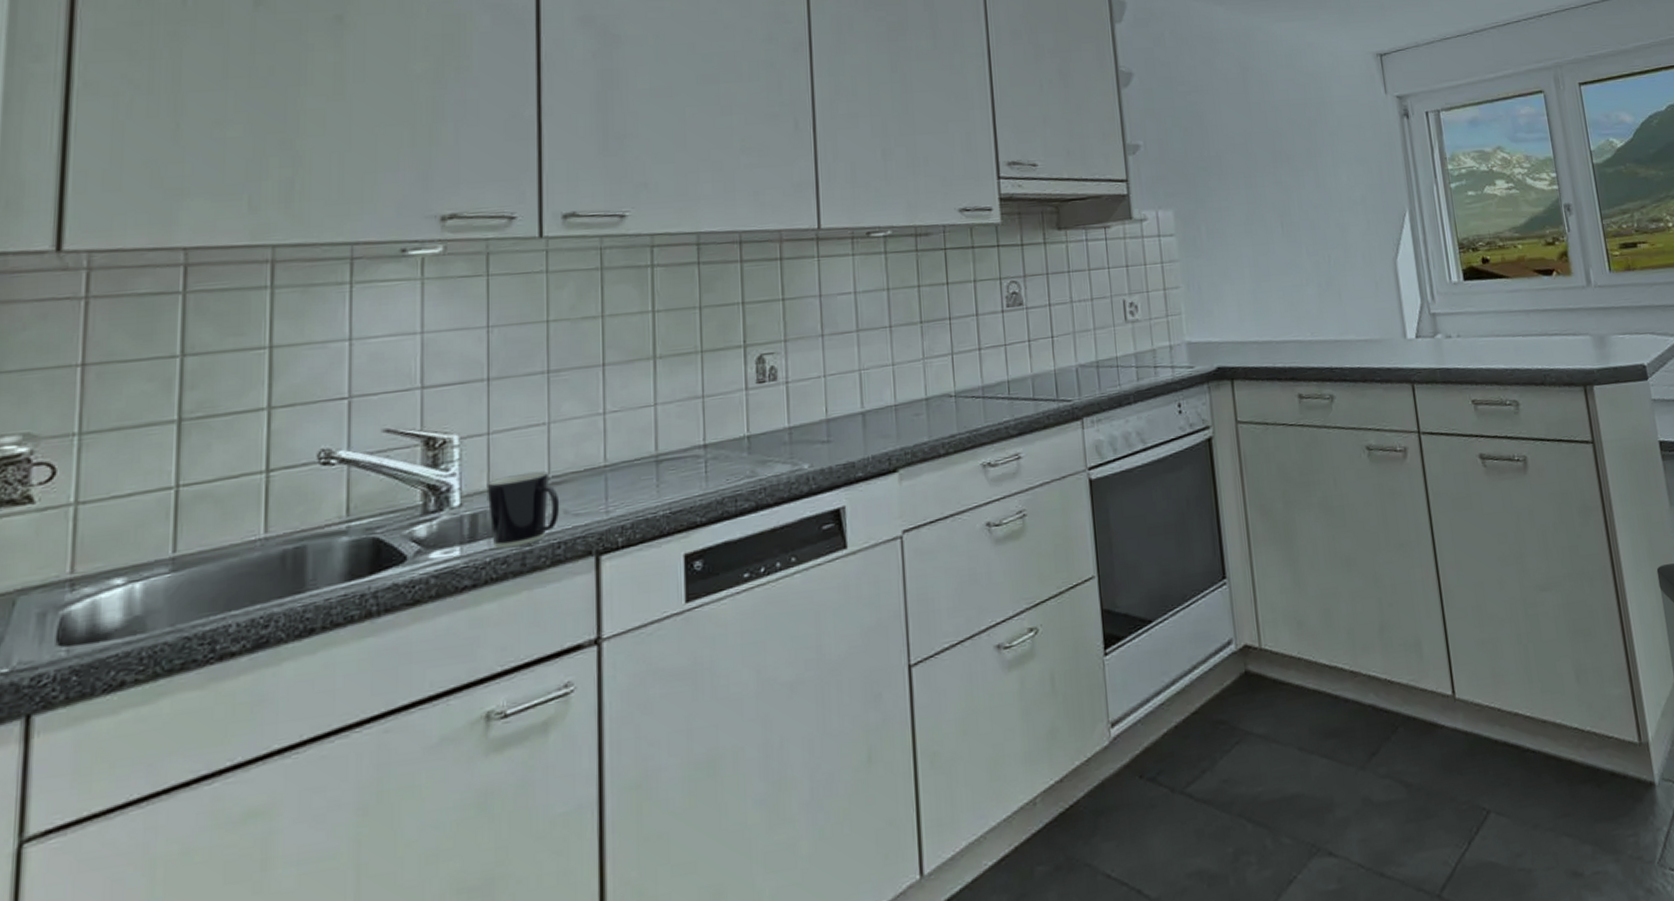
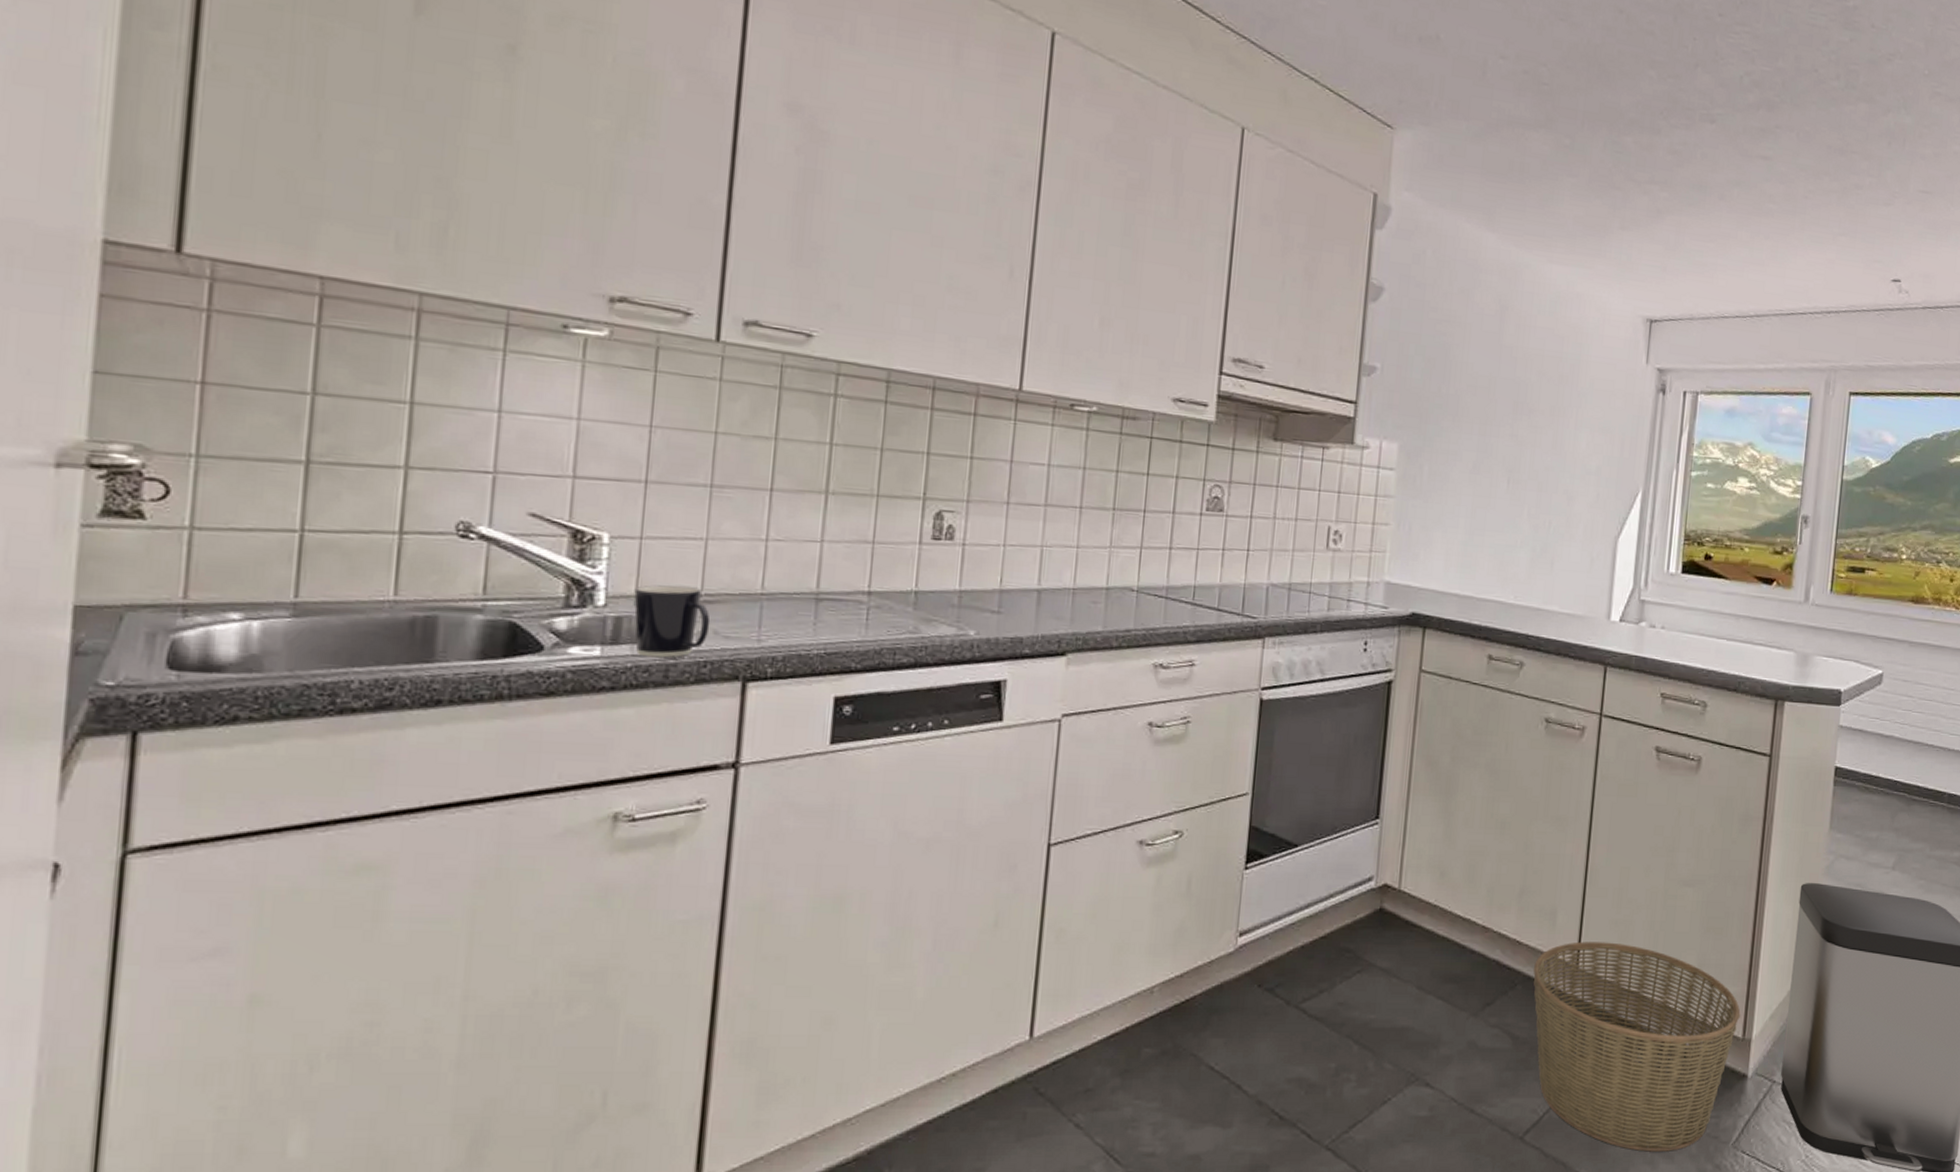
basket: none [1411,663,1631,889] -> present [1533,941,1741,1152]

